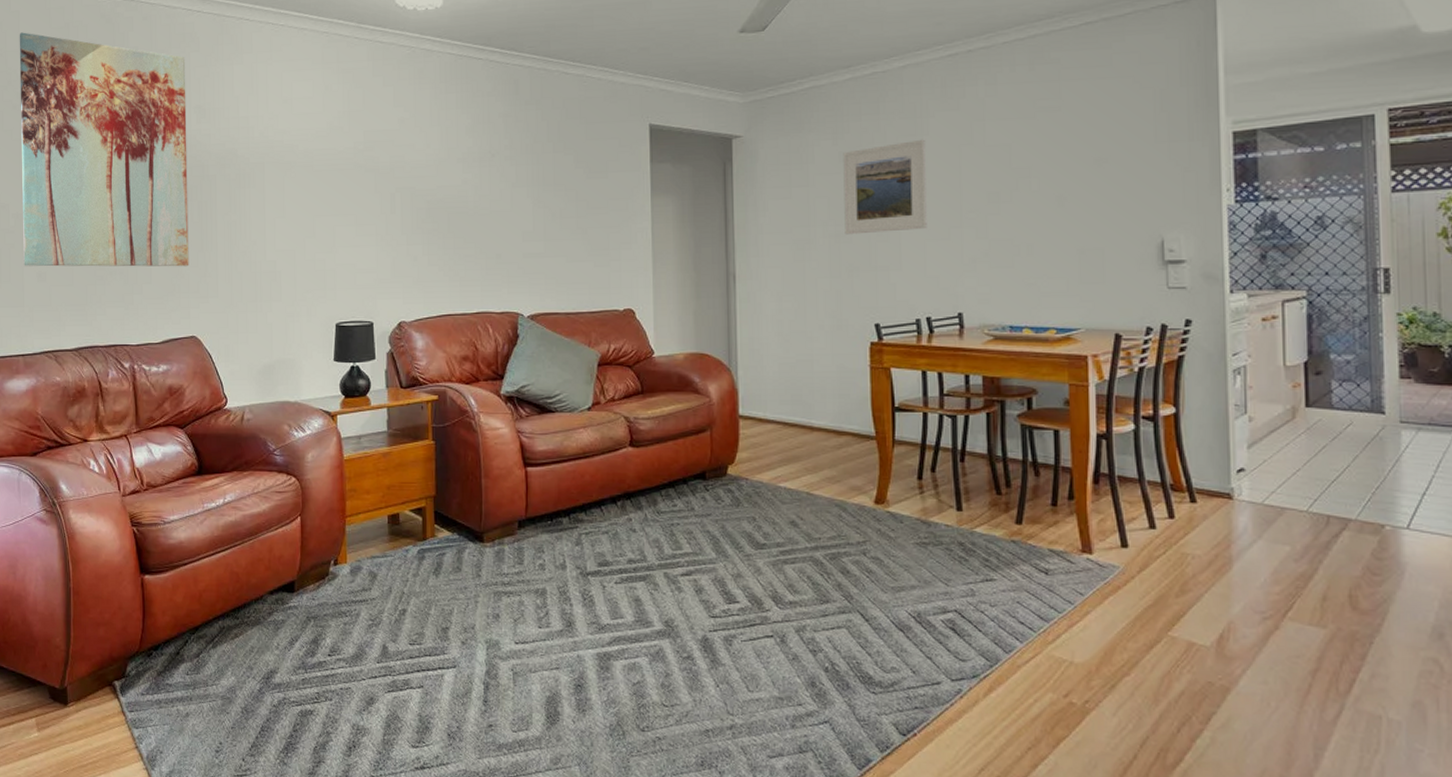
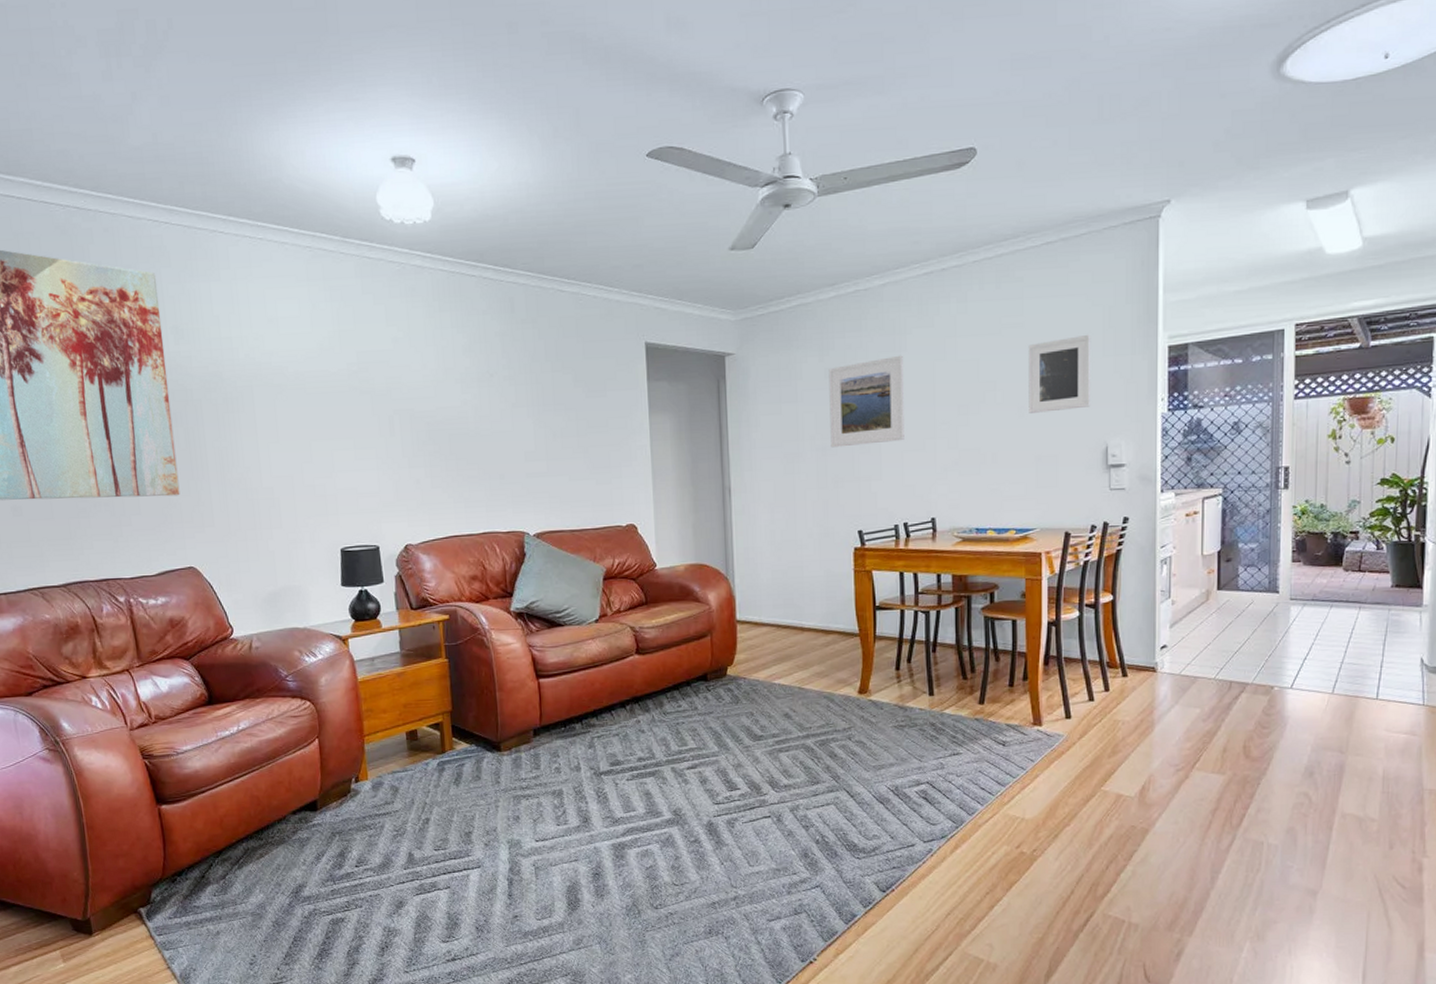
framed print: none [1067,118,1143,202] -> present [1028,334,1091,413]

